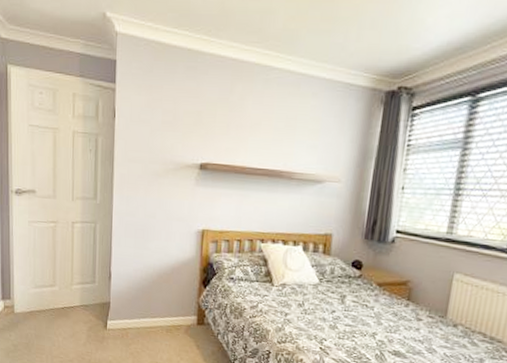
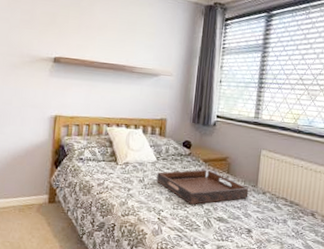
serving tray: none [319,294,435,335] -> present [156,169,249,205]

